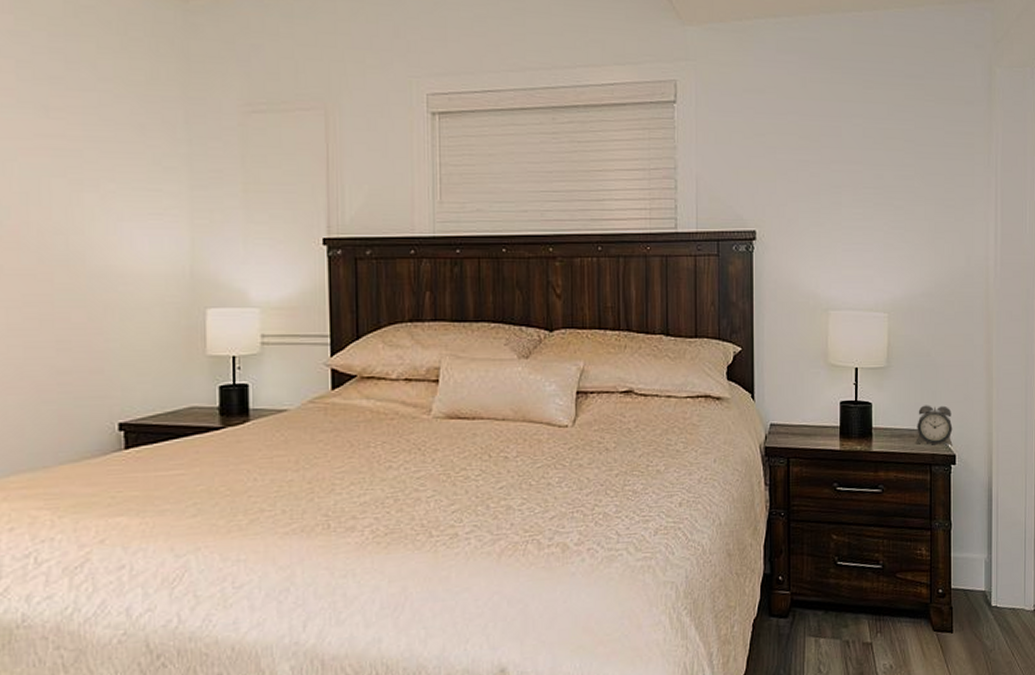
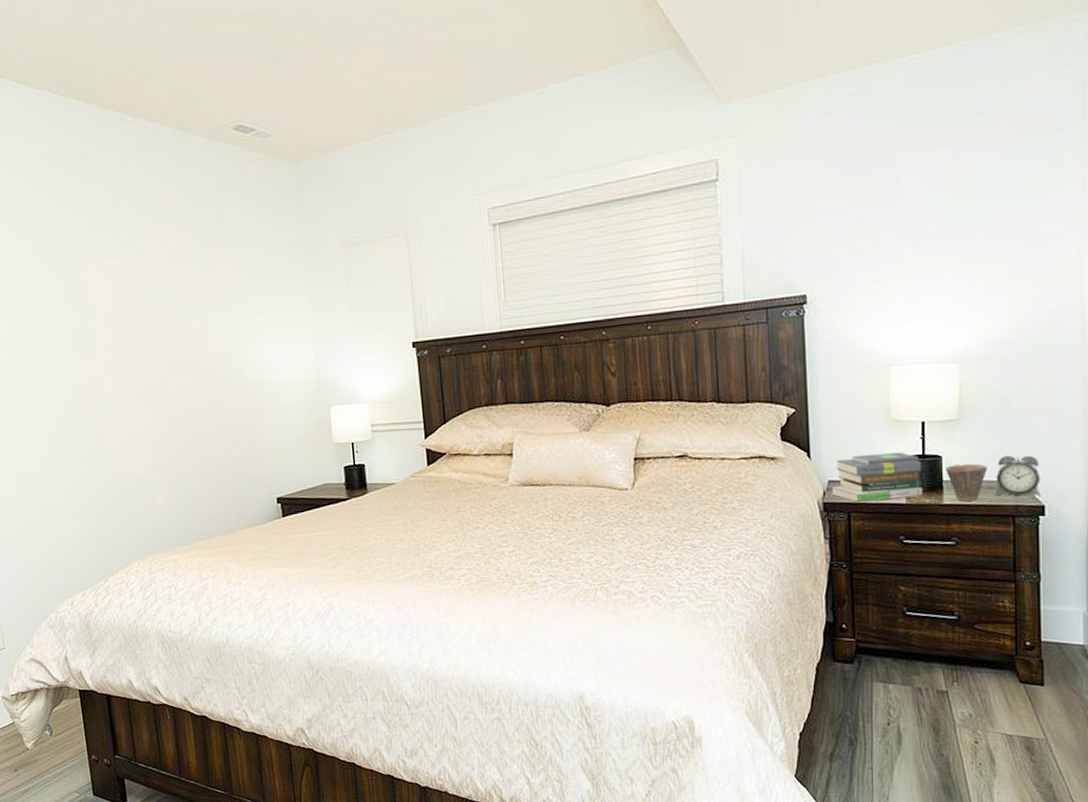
books: none [773,397,855,448] -> present [832,452,923,503]
cup: none [875,412,910,450] -> present [945,463,988,503]

